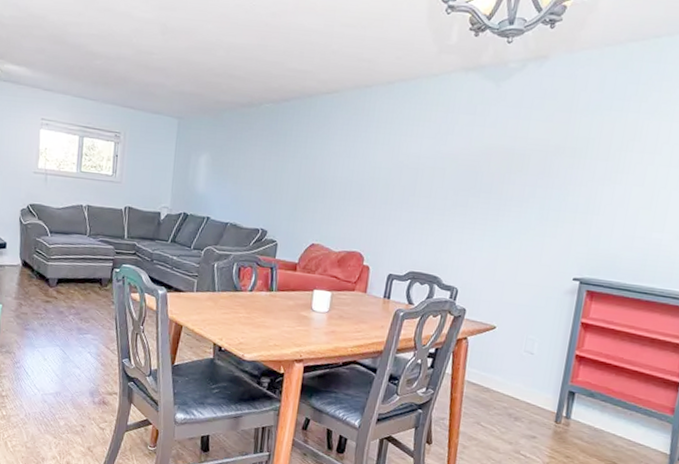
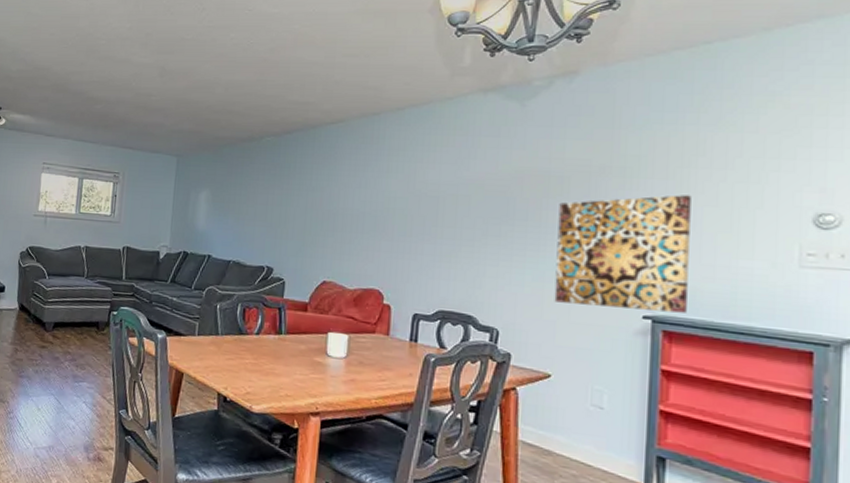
wall art: none [505,175,625,276] -> present [554,195,691,313]

